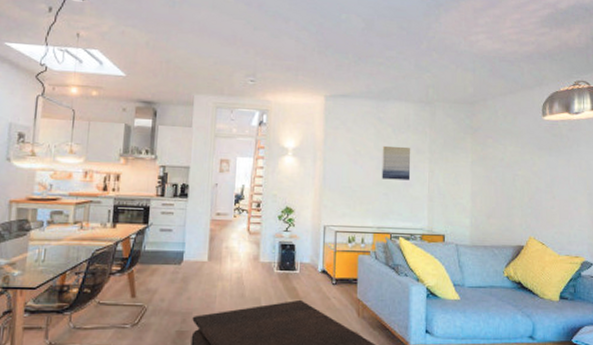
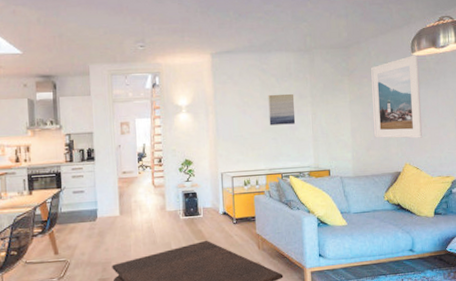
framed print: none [497,118,551,210] -> present [371,54,423,139]

